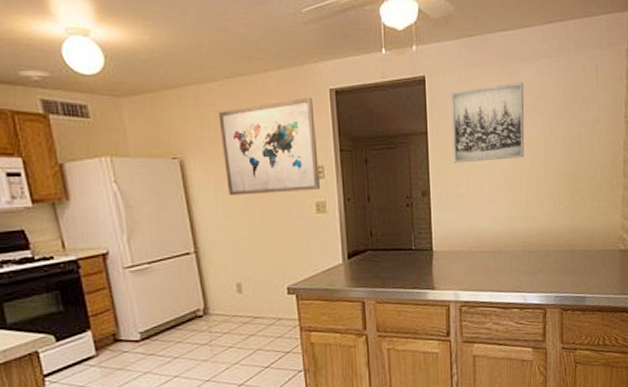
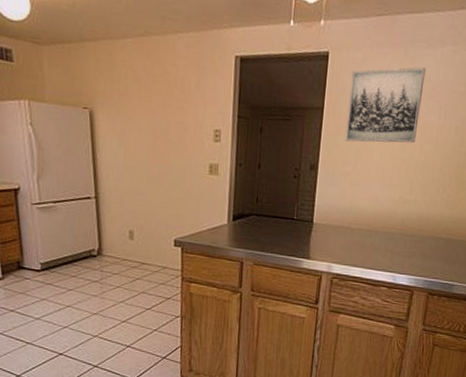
wall art: present [218,97,320,196] -> none [128,61,218,153]

